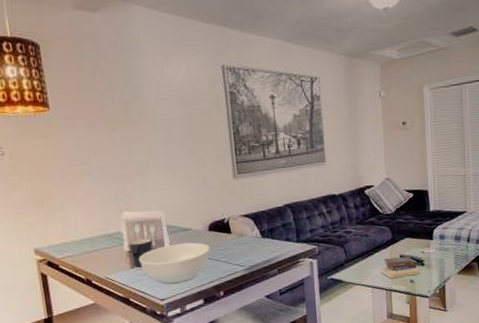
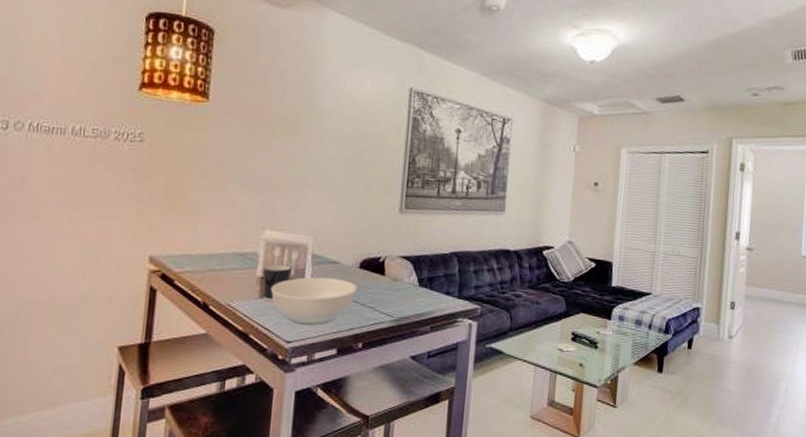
books: present [380,256,421,279] -> none [547,333,593,359]

